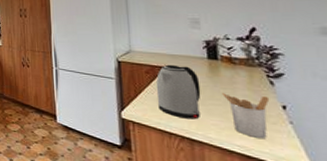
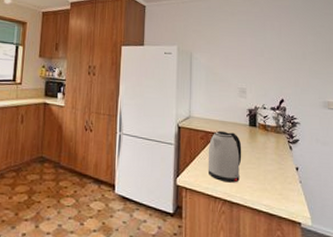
utensil holder: present [222,93,270,138] -> none [257,157,289,197]

